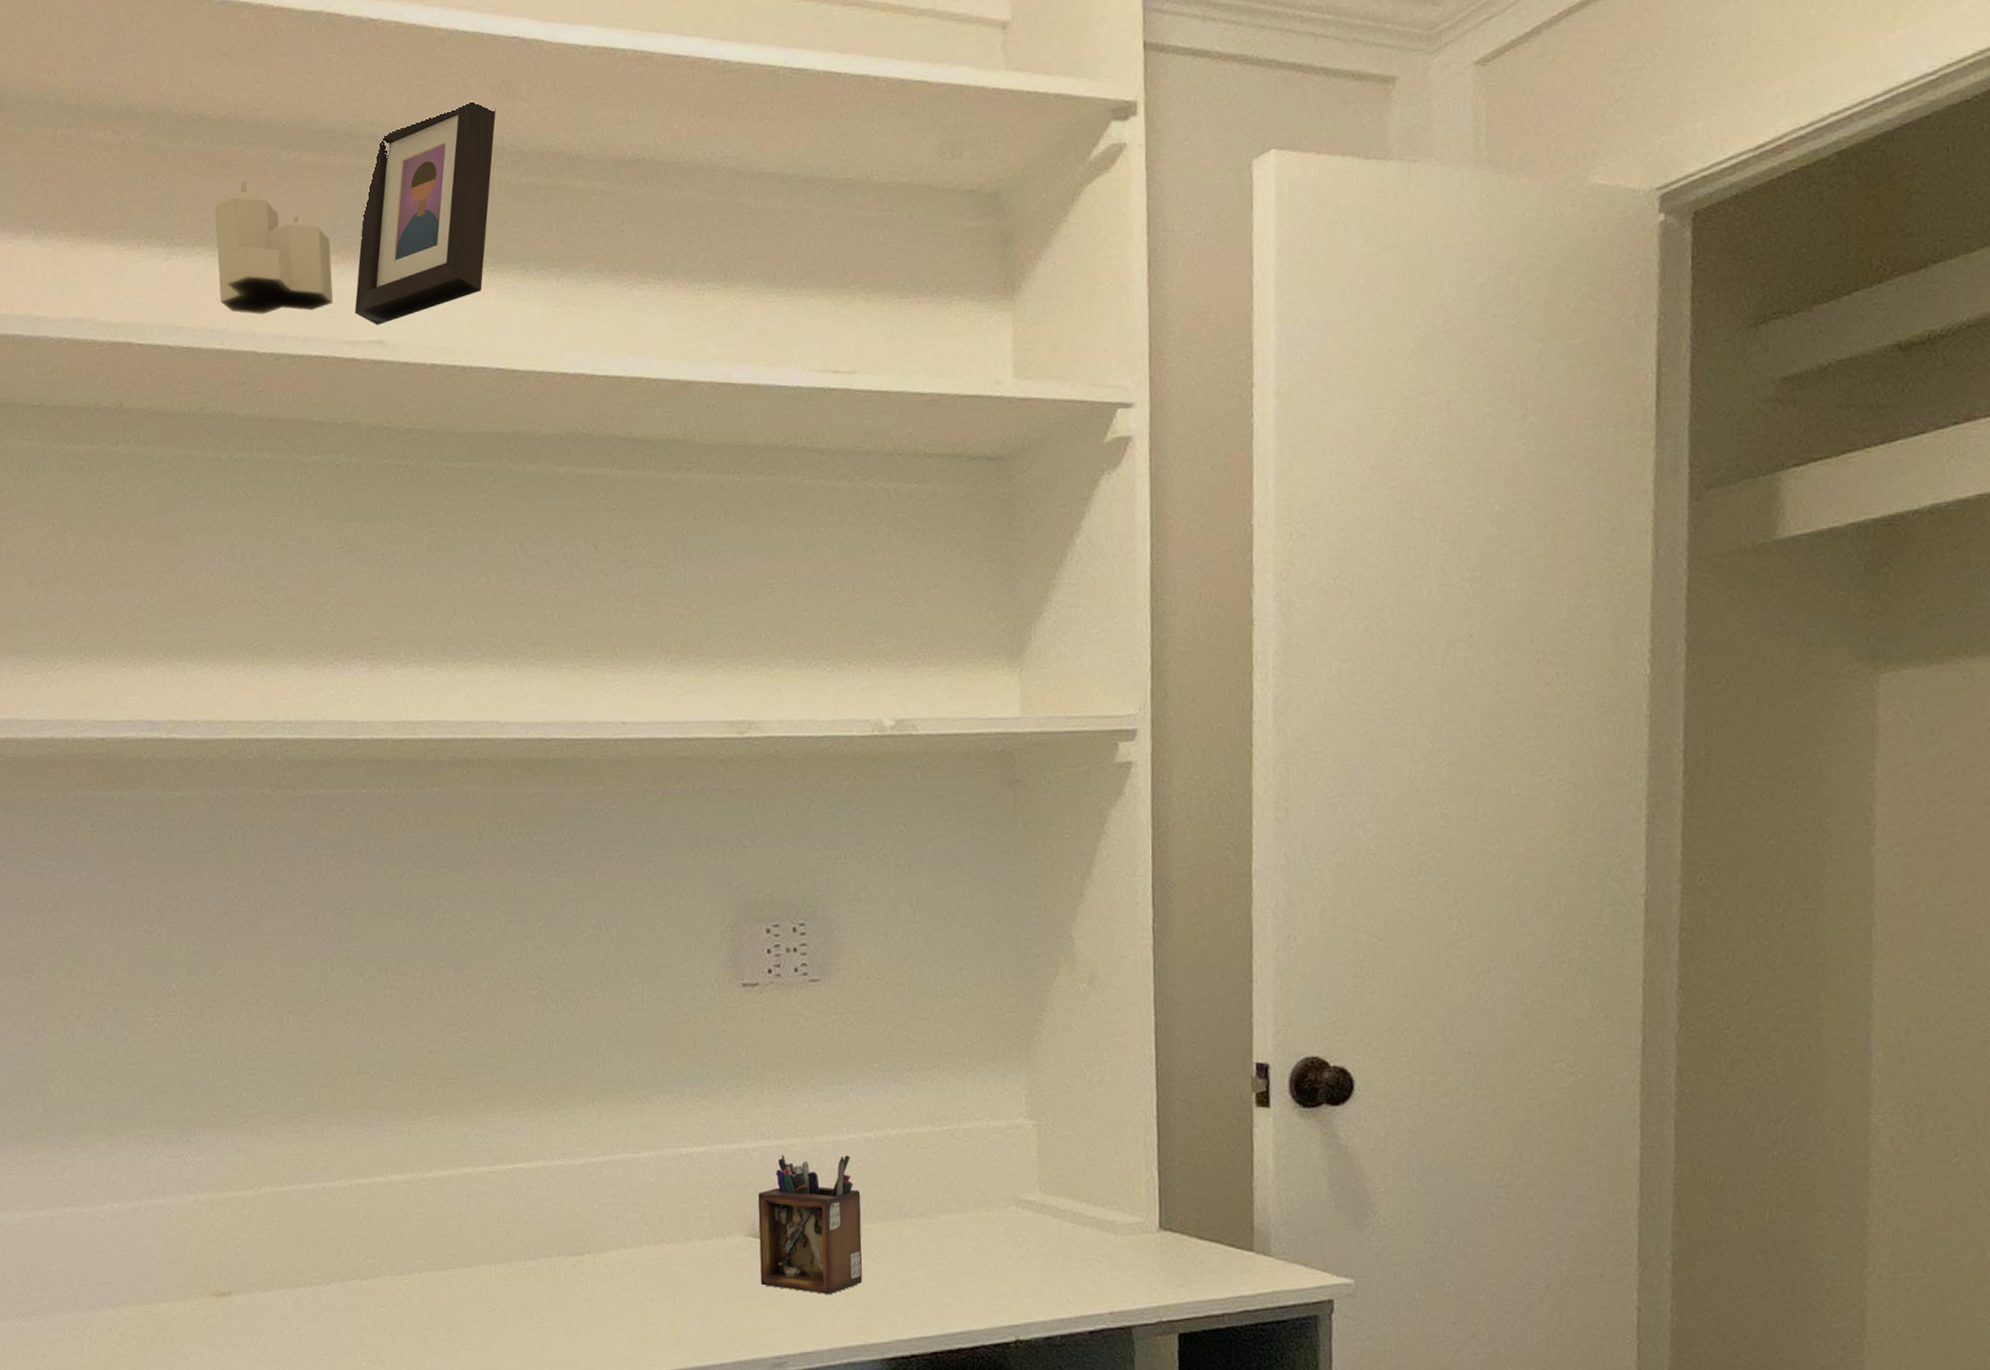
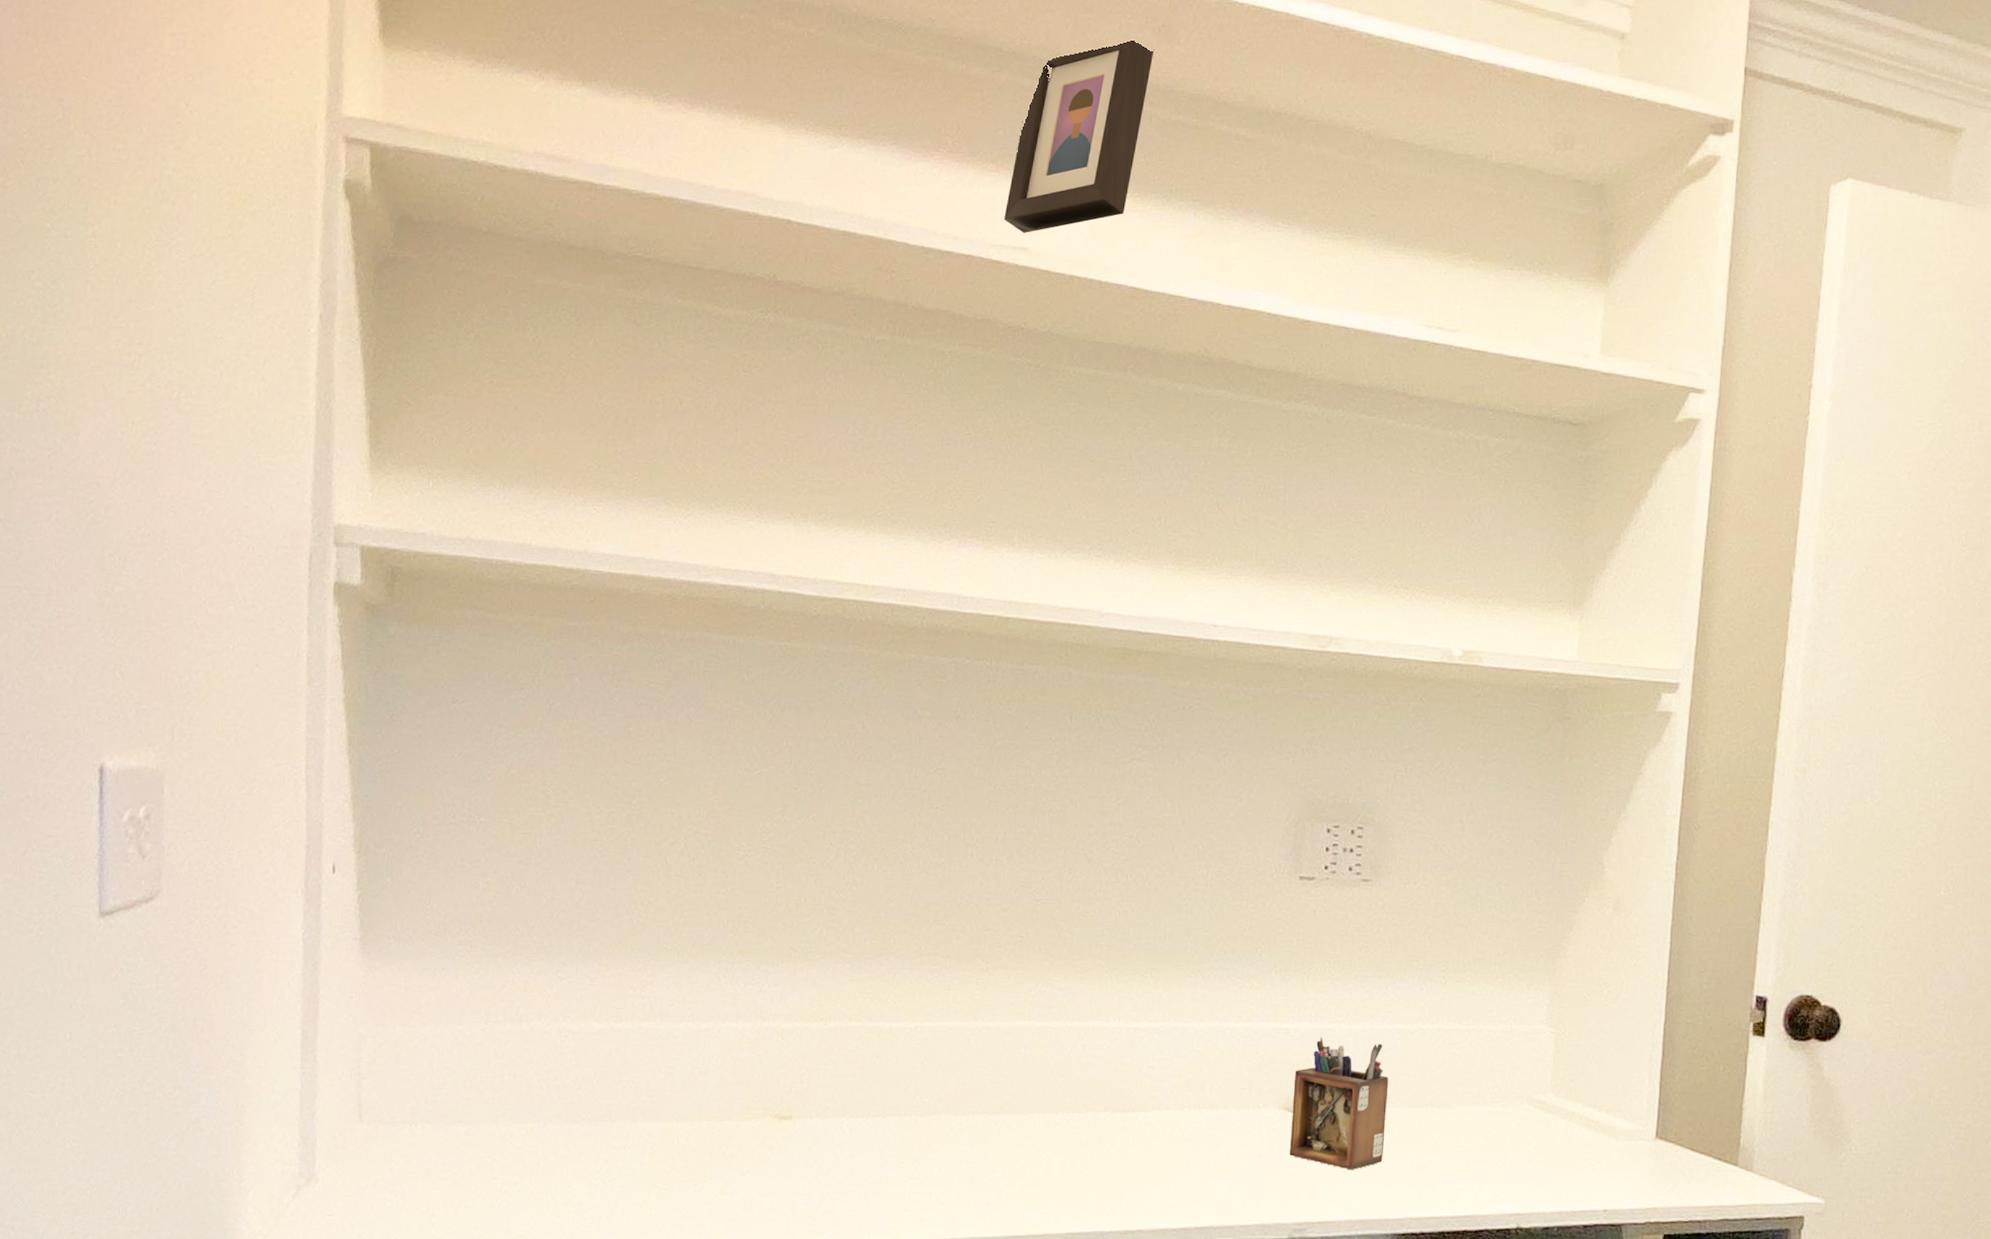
candle: present [215,181,333,315] -> none [879,84,988,212]

